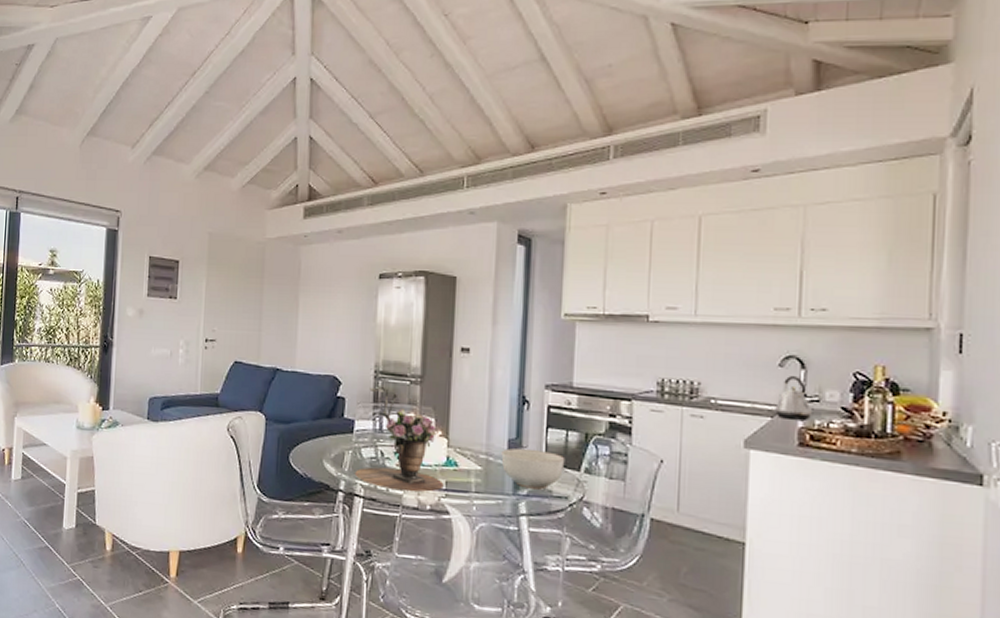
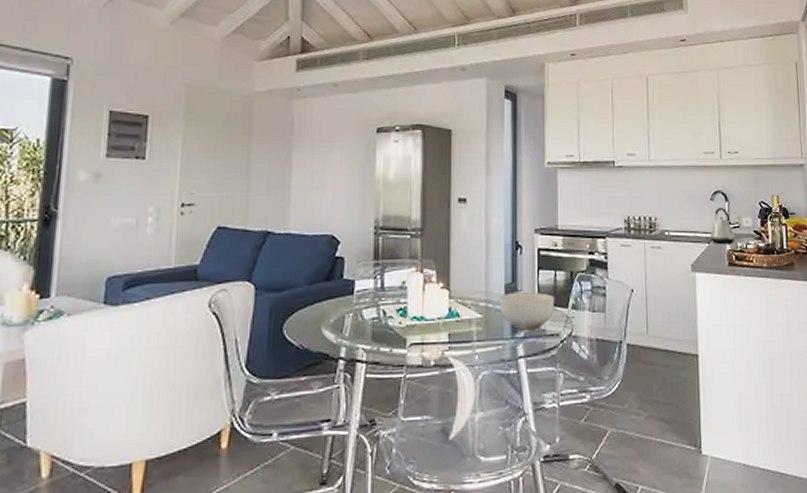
flower arrangement: present [354,385,444,492] -> none [356,242,447,350]

